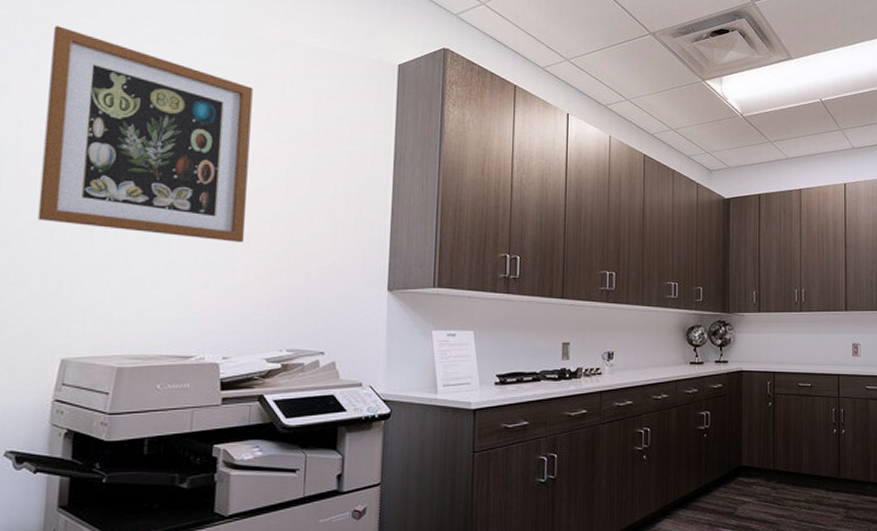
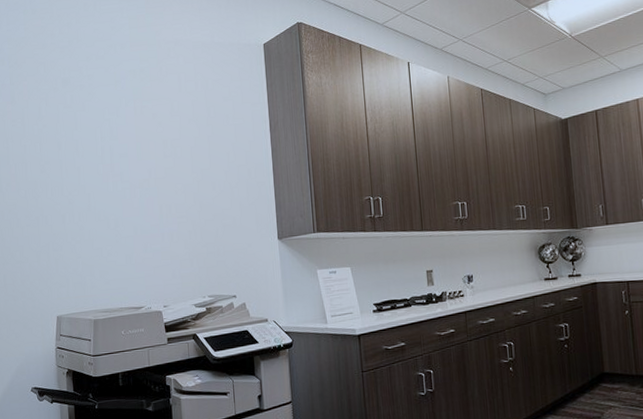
wall art: present [37,26,253,243] -> none [18,59,167,213]

